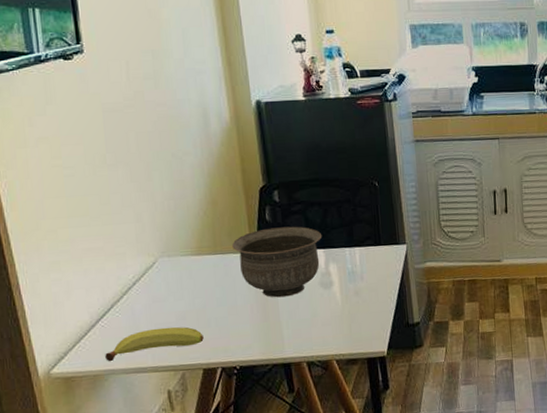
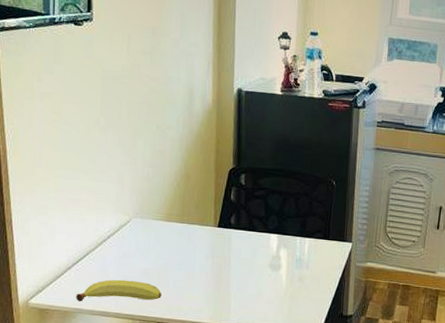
bowl: present [232,226,323,298] -> none [198,207,278,272]

